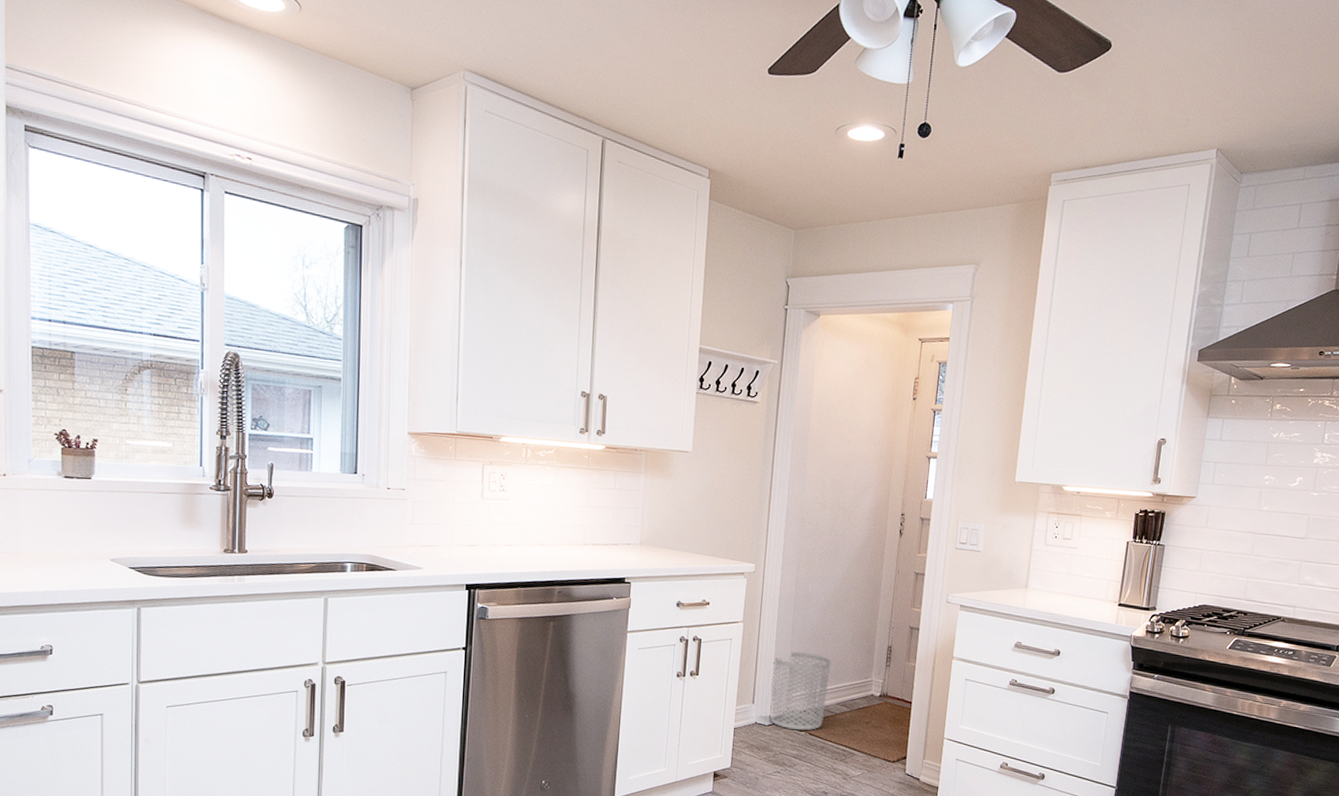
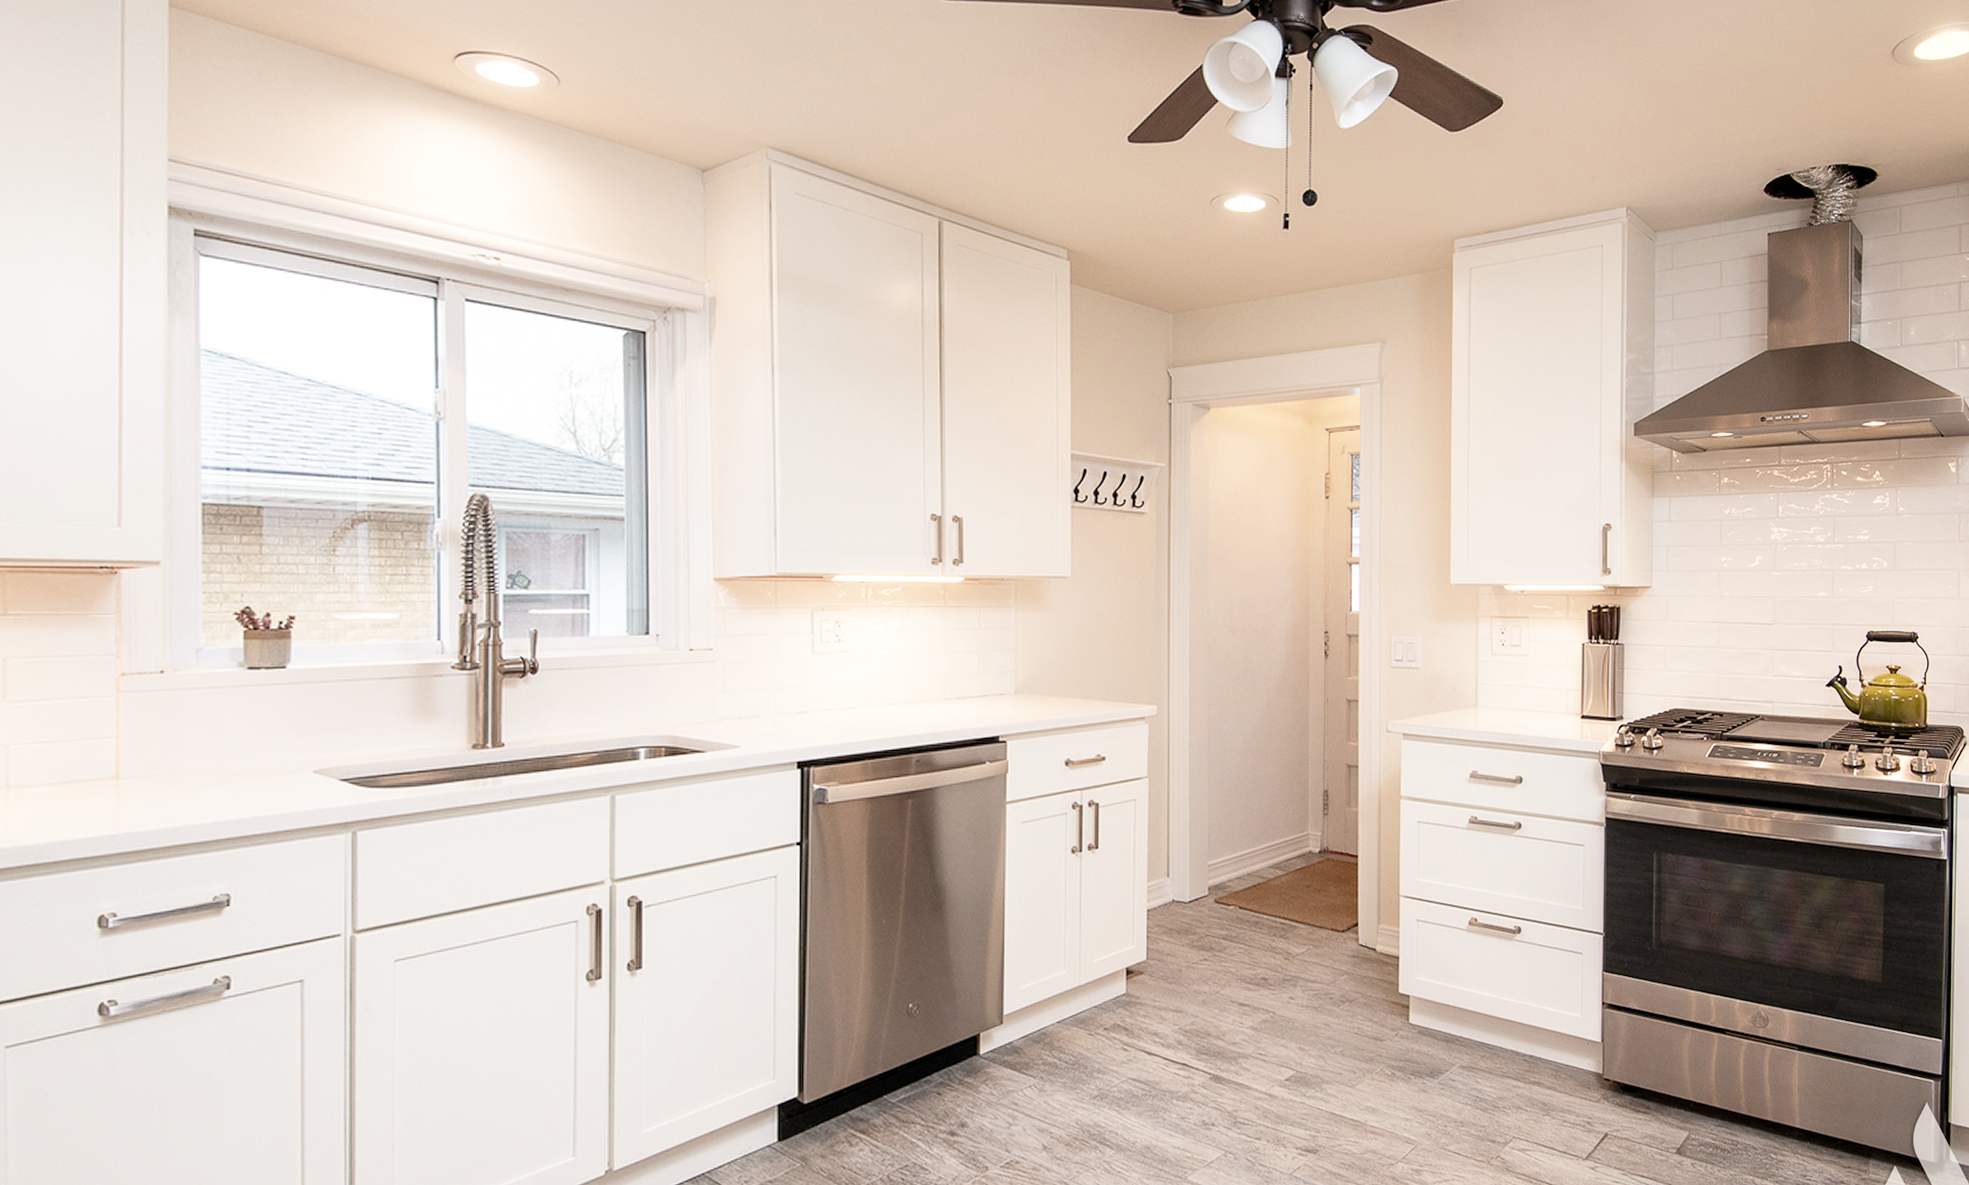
waste bin: present [770,652,831,731] -> none [1188,808,1258,905]

